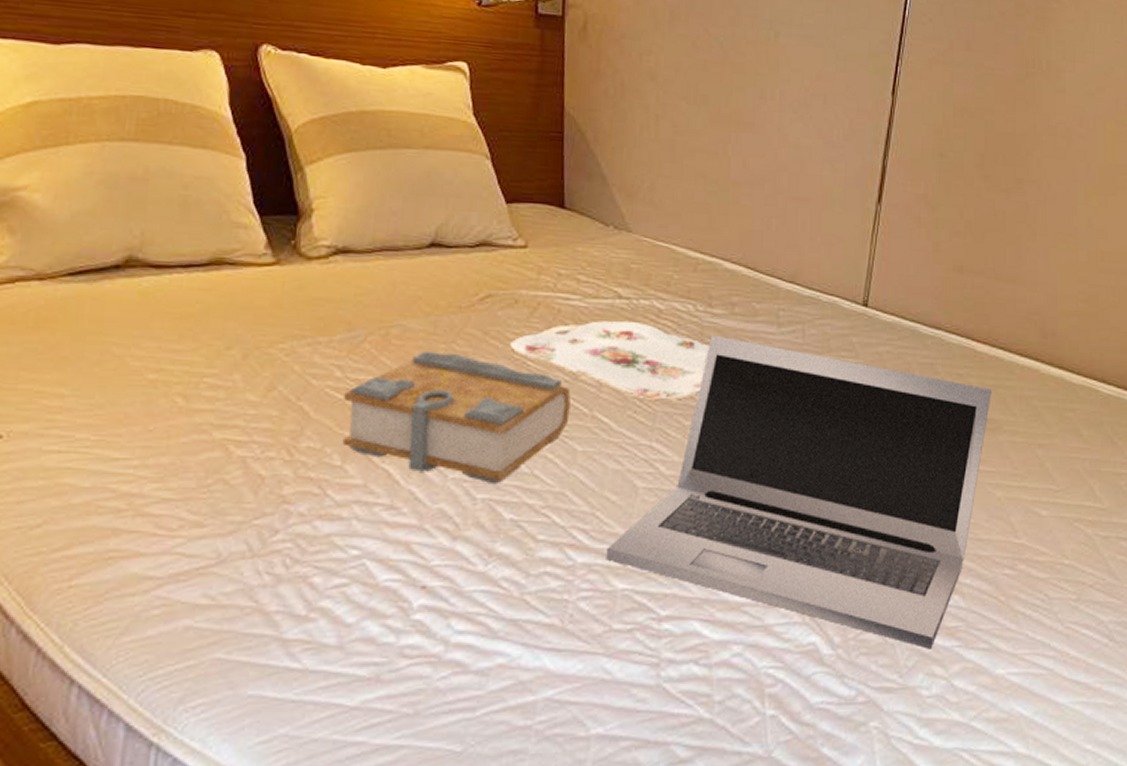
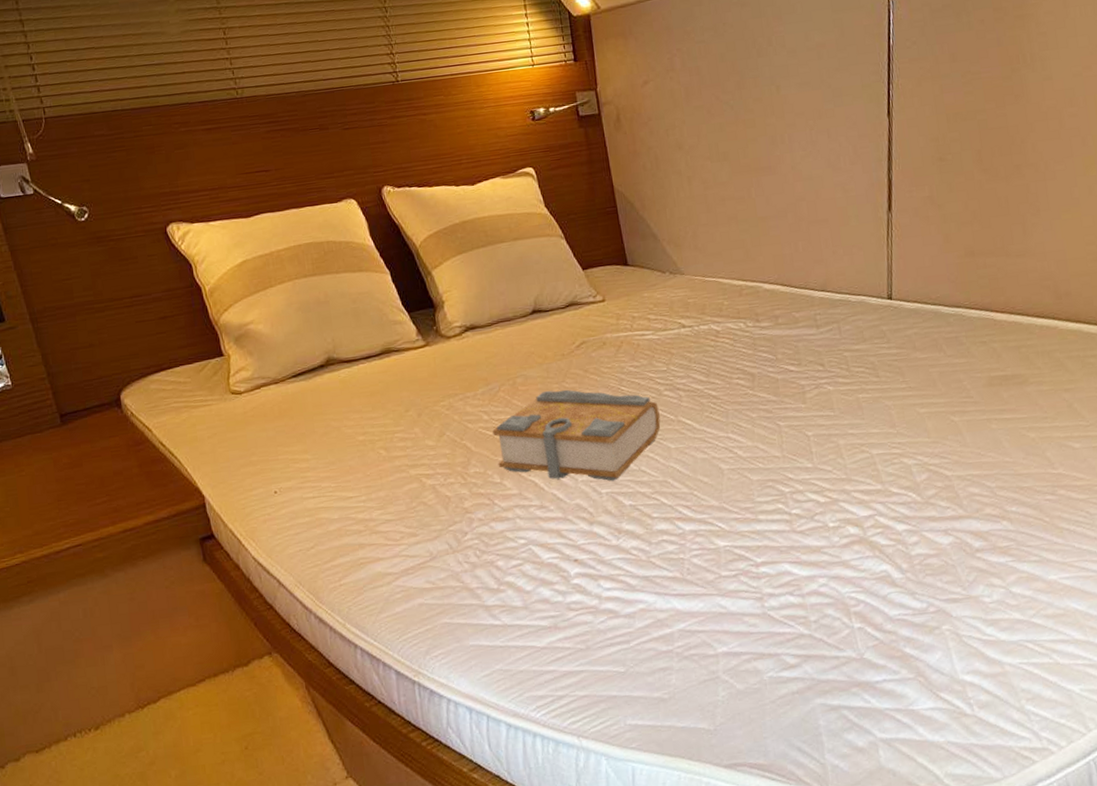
serving tray: present [509,320,710,402] -> none [605,343,763,402]
laptop: present [606,335,991,649] -> none [706,343,1015,566]

